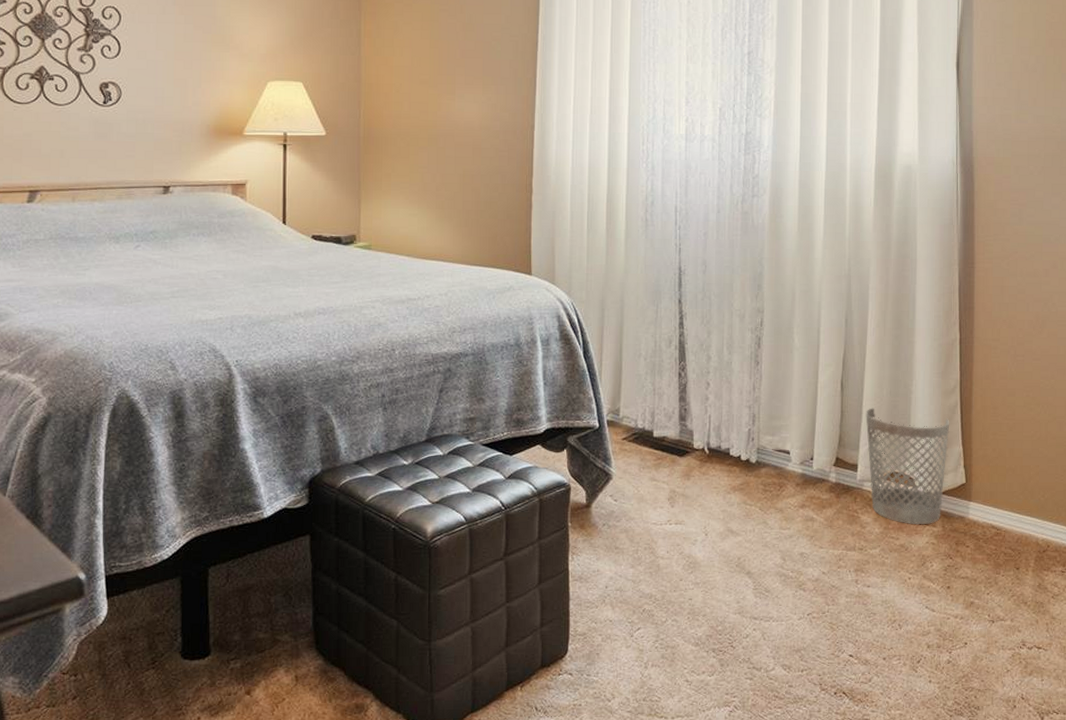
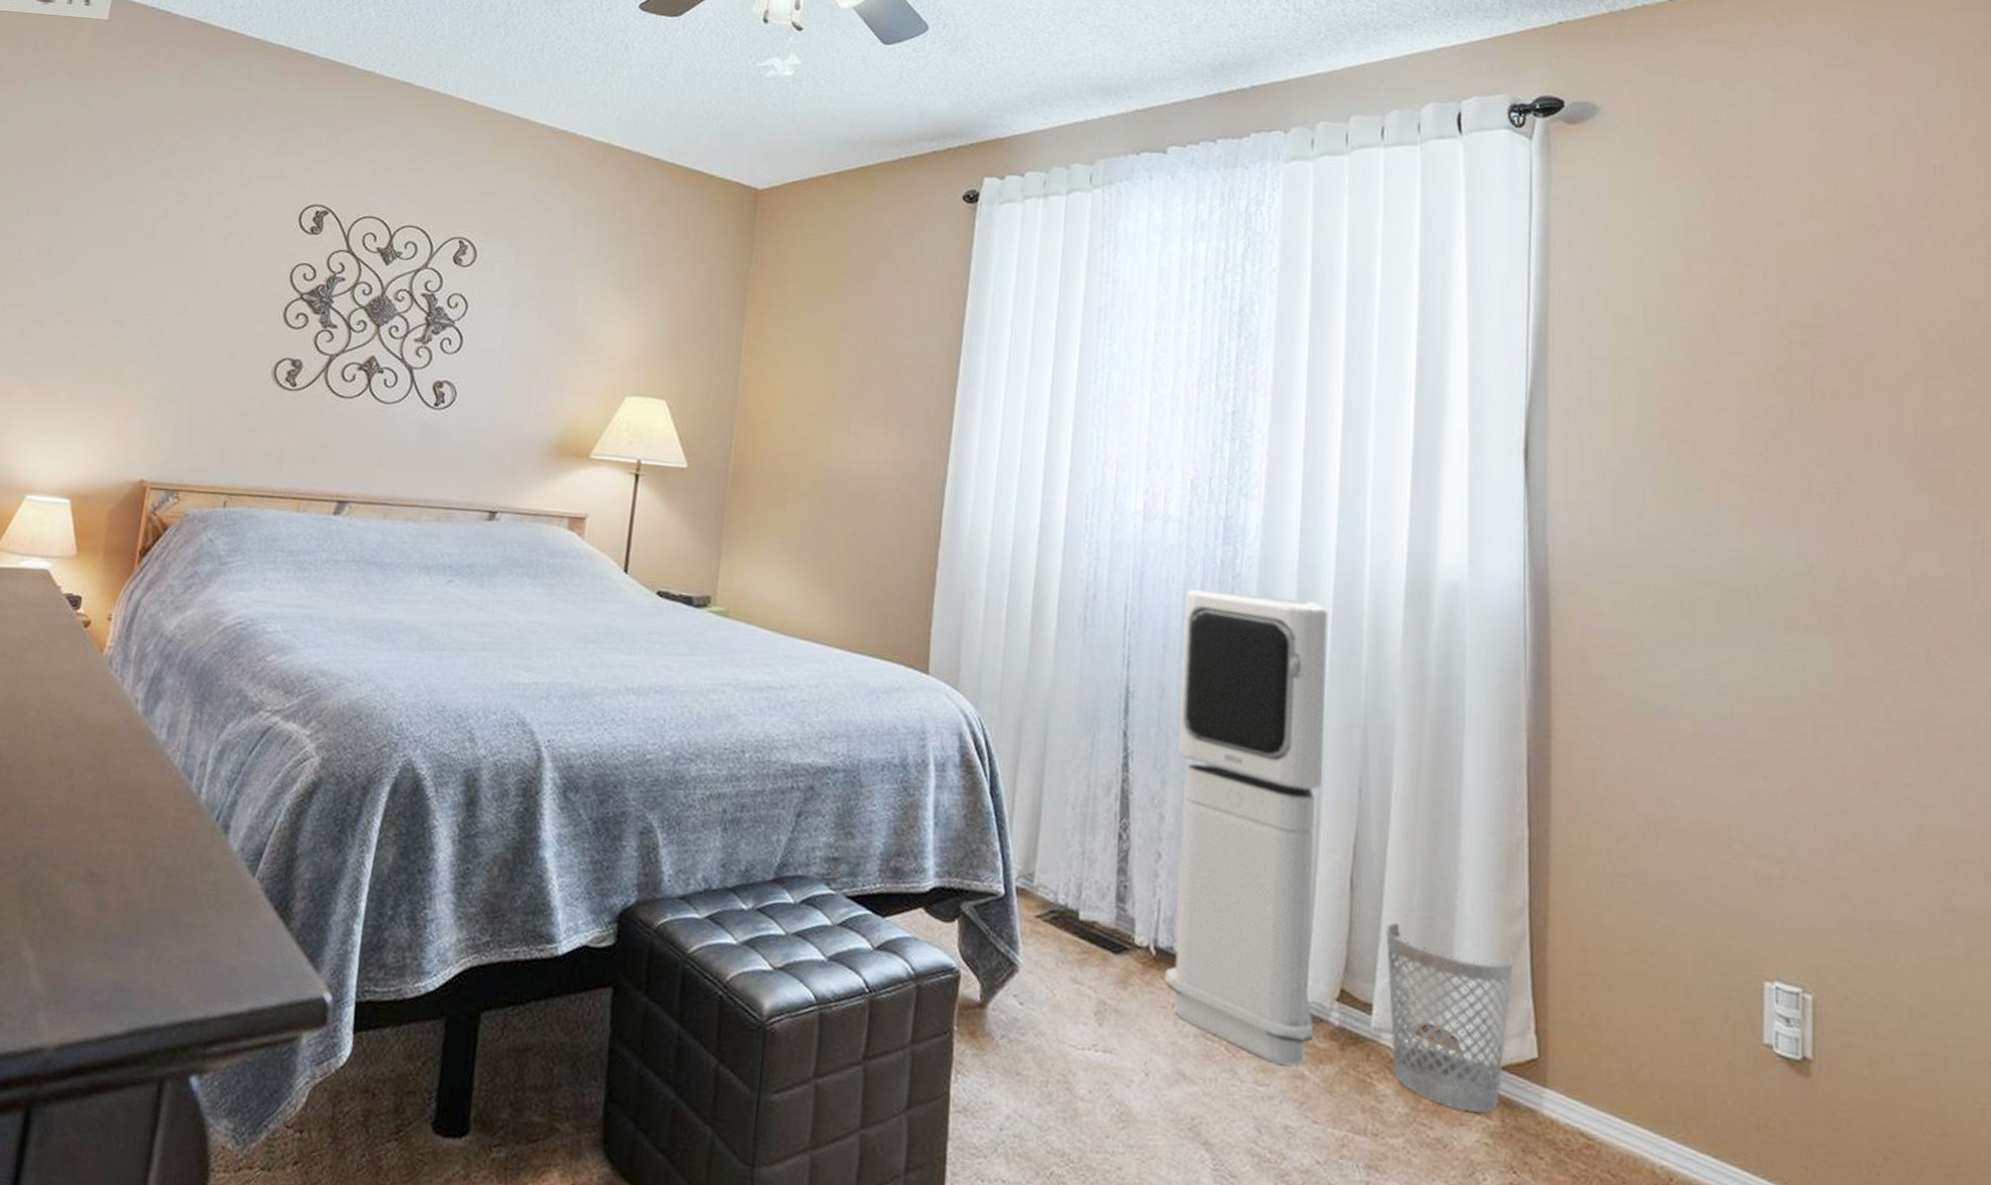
air purifier: none [716,189,822,513] -> present [1165,589,1328,1066]

